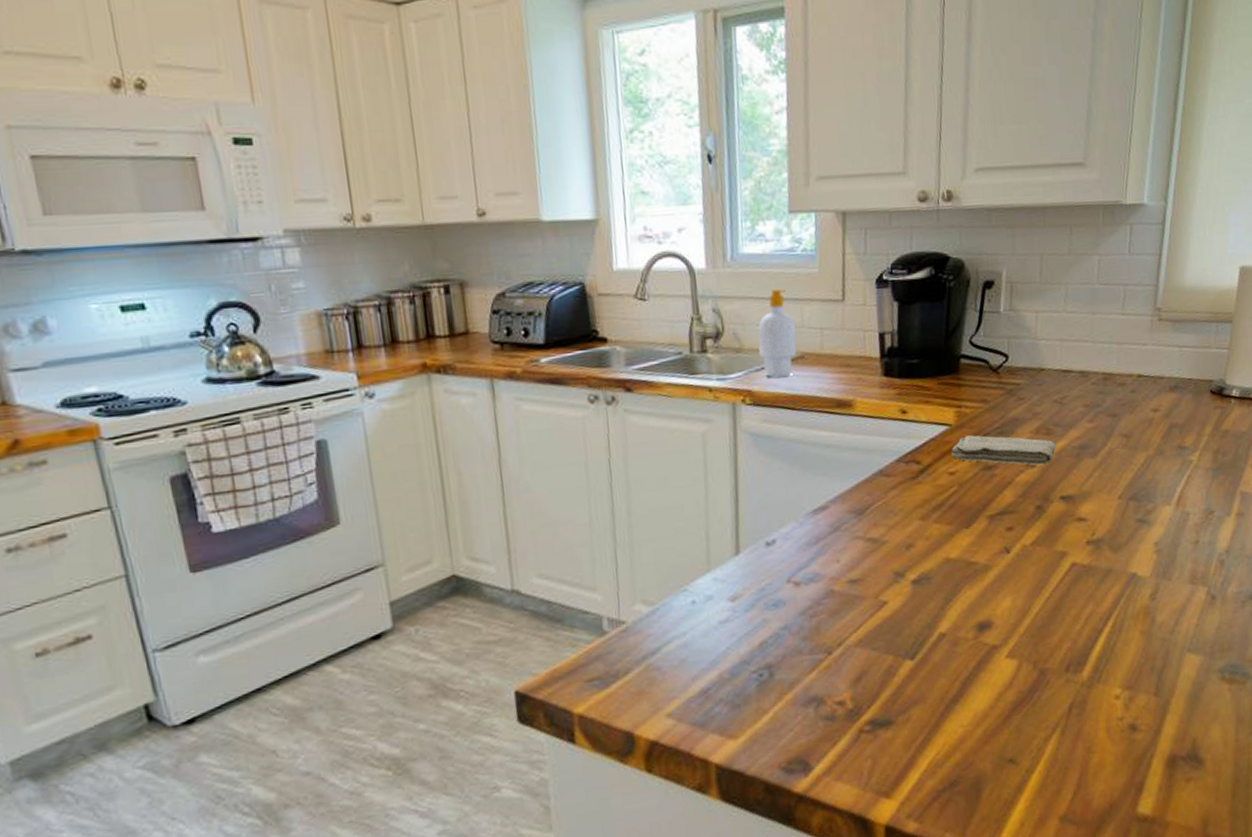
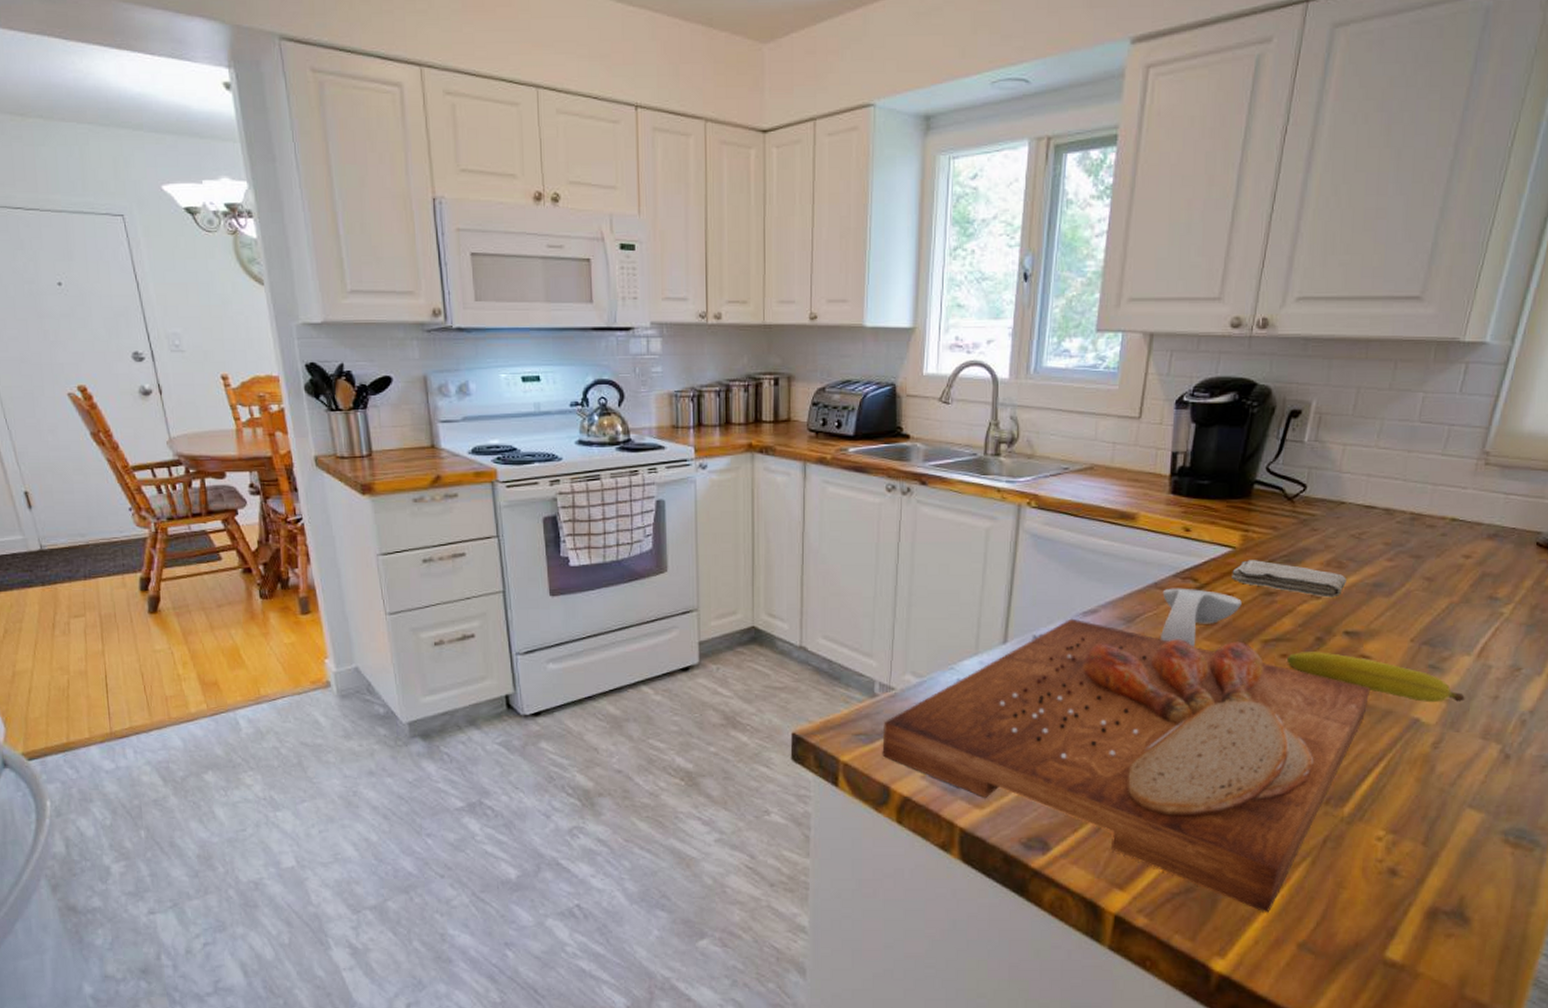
cutting board: none [617,518,1091,793] -> present [882,618,1371,914]
soap bottle: present [758,288,797,378] -> none [1050,402,1089,484]
spoon rest: none [888,471,965,532] -> present [1161,588,1242,647]
fruit: none [1013,519,1171,557] -> present [1287,652,1465,702]

